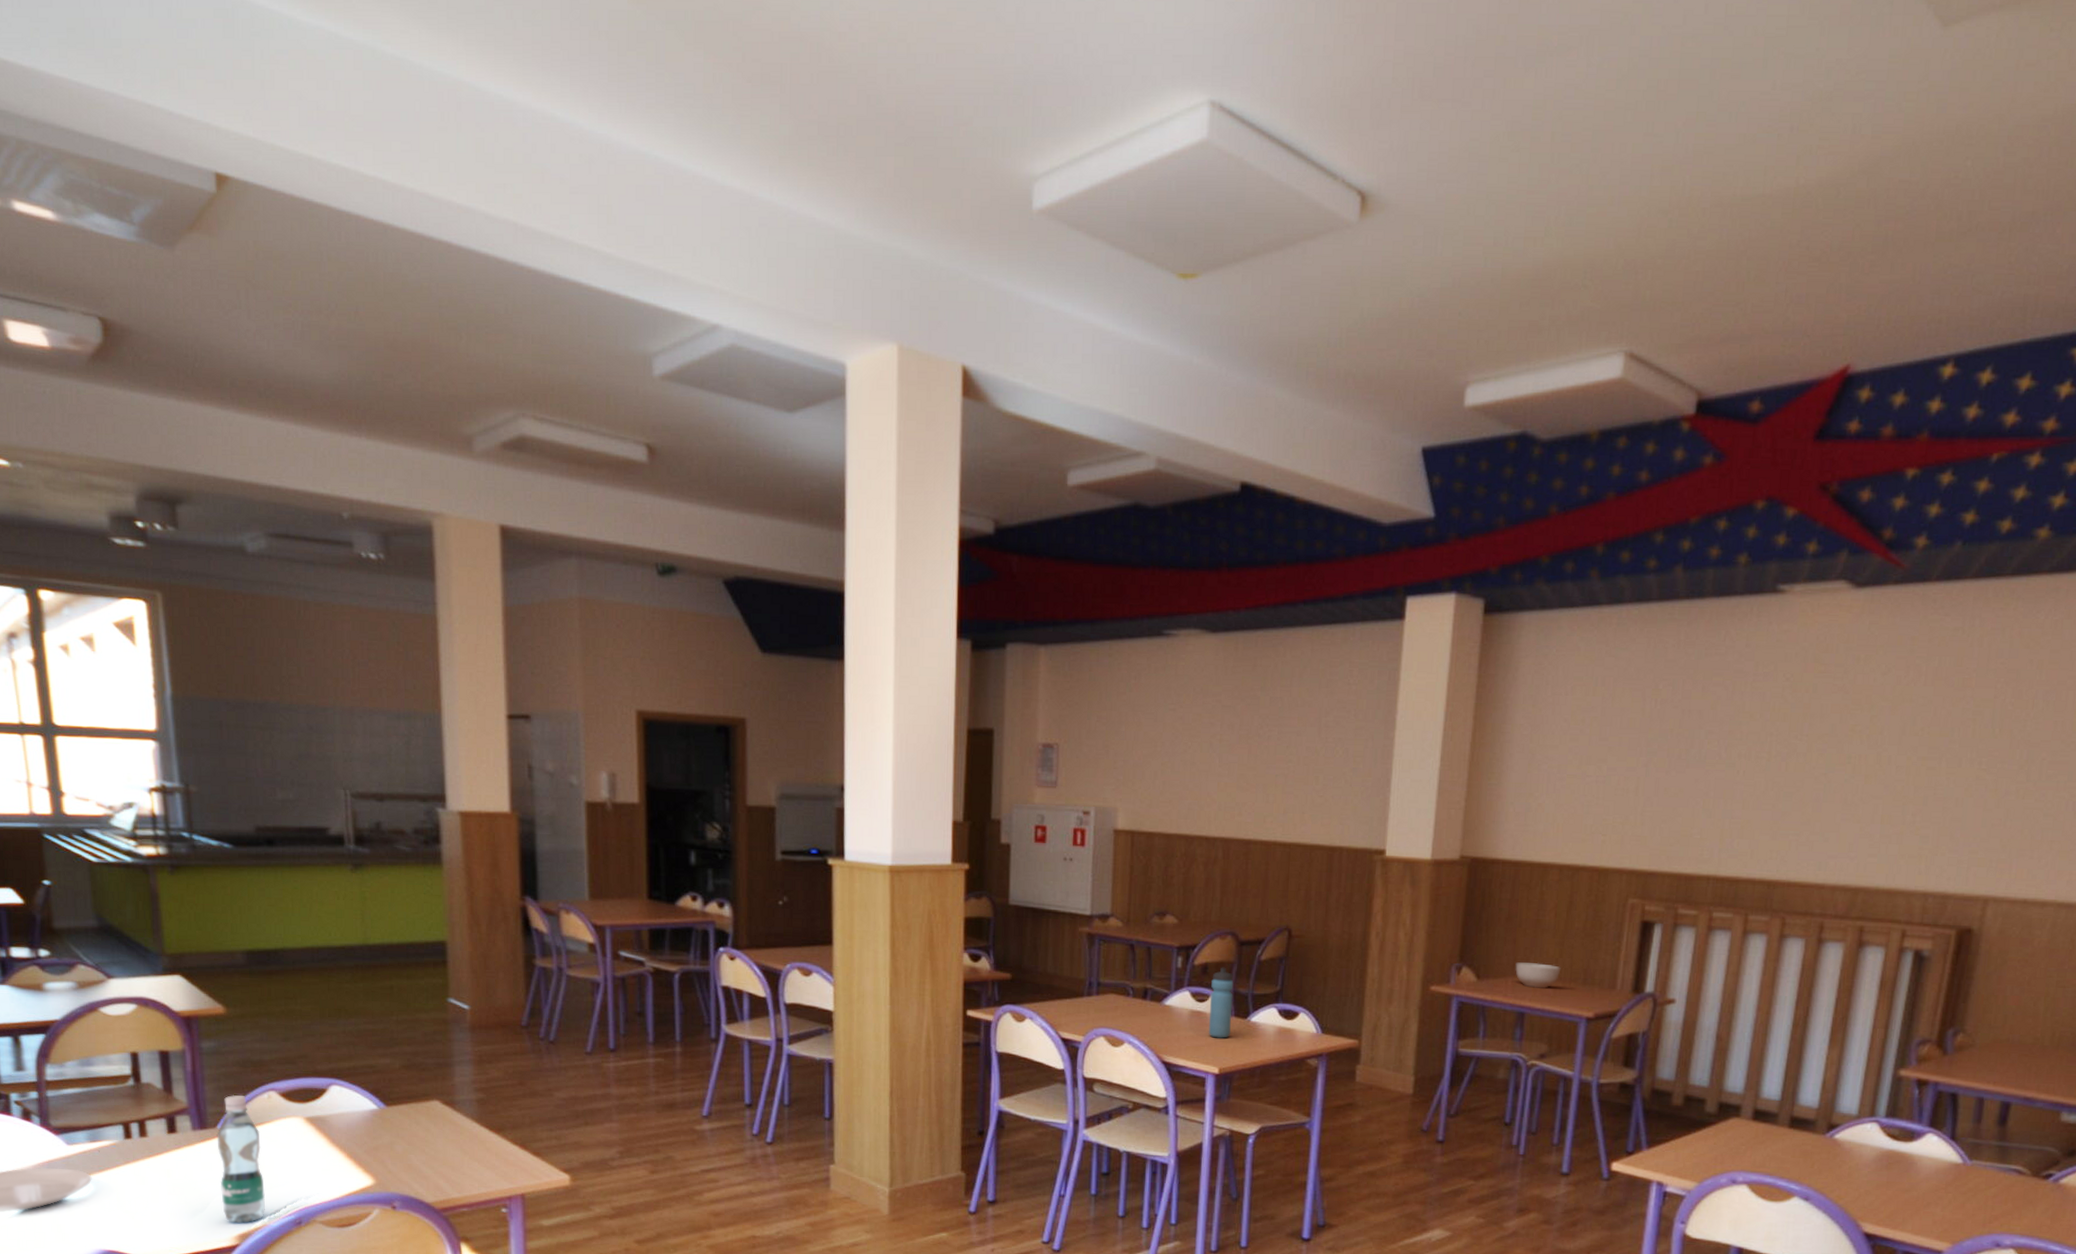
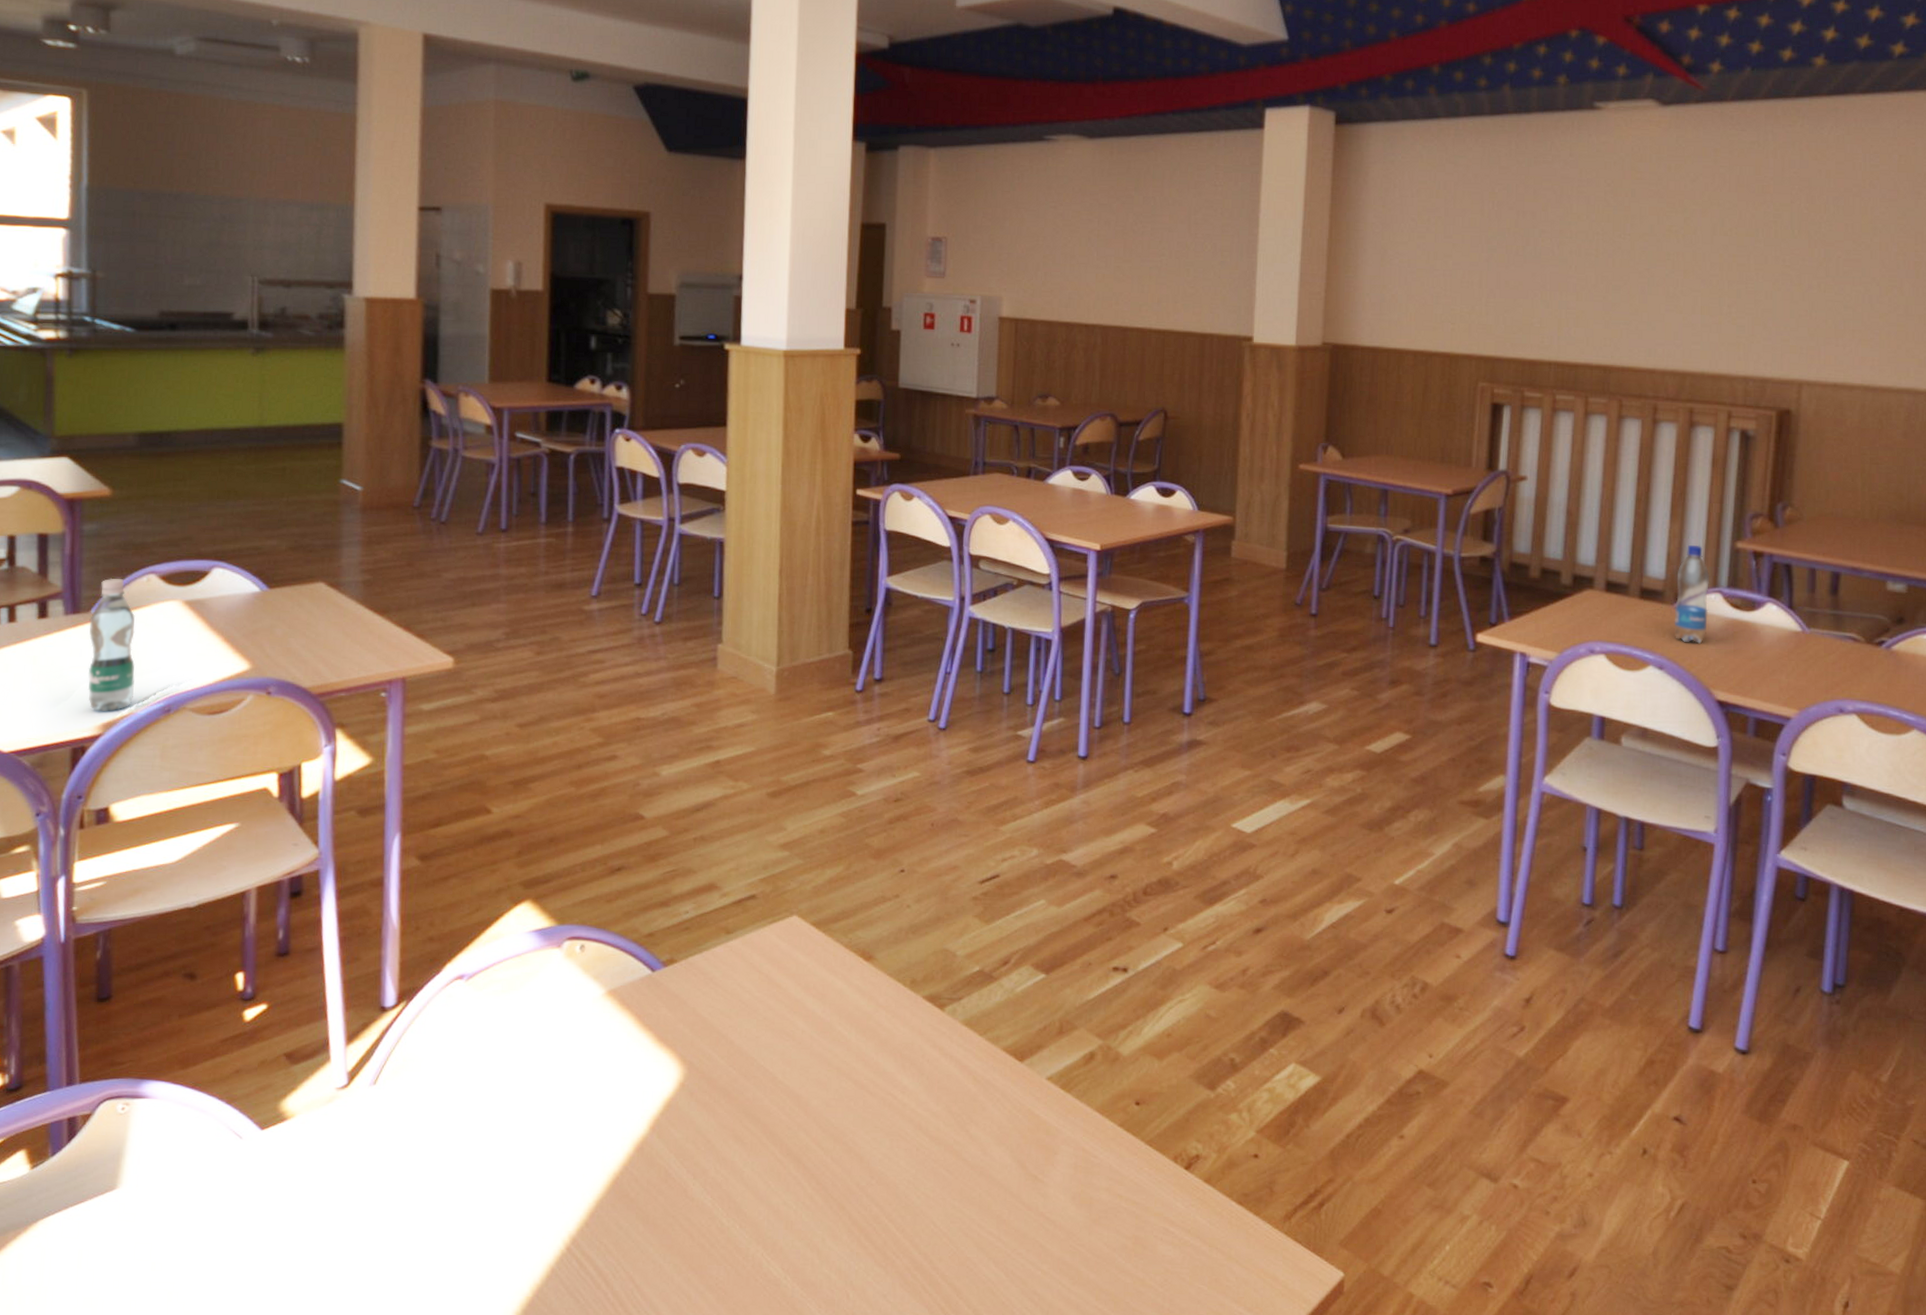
water bottle: present [1208,967,1234,1039] -> none [1089,447,1114,516]
bowl: present [1515,961,1561,989] -> none [1377,441,1420,467]
bottle: none [1823,1072,1868,1175] -> present [1674,544,1710,644]

